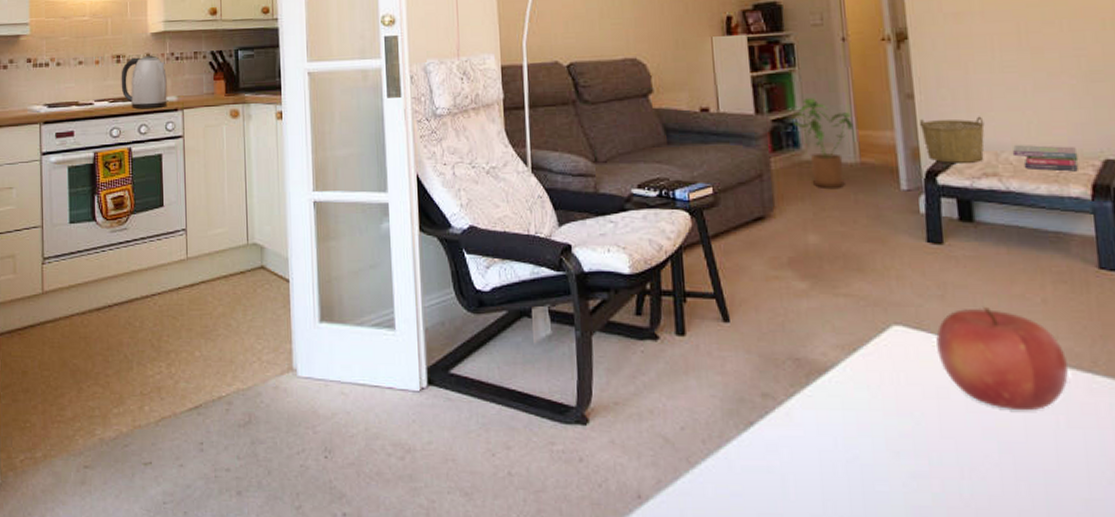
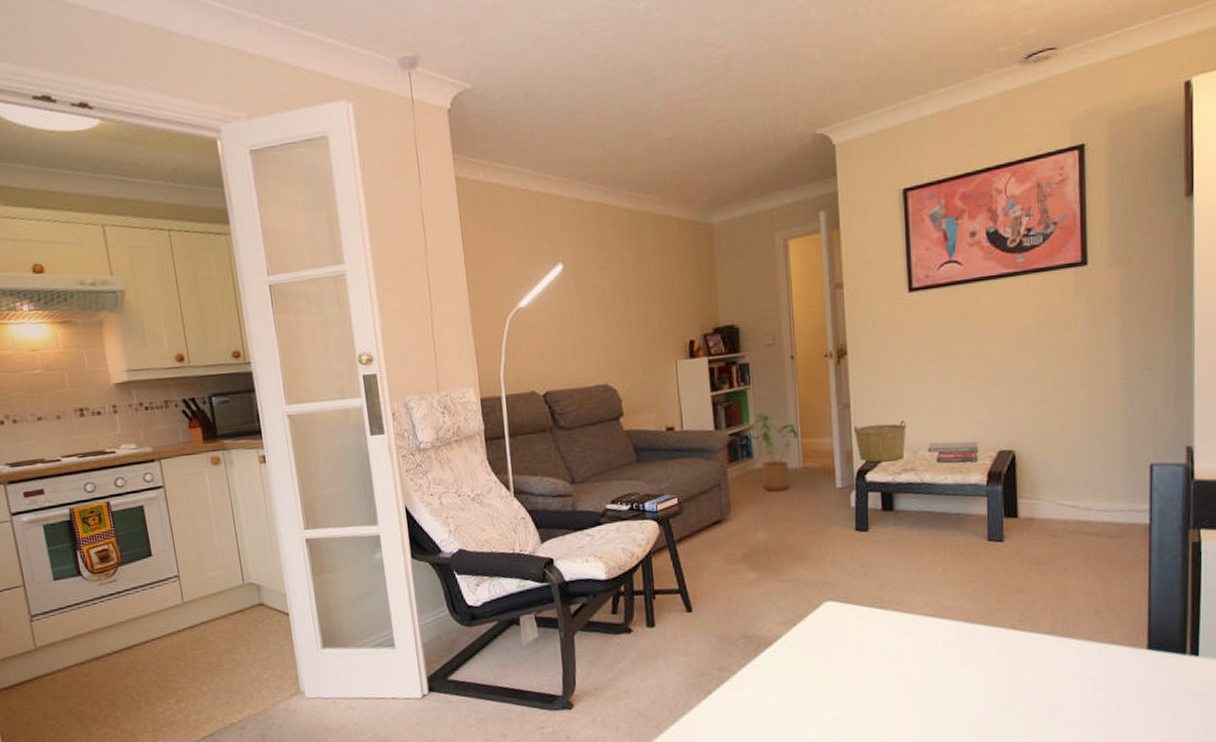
kettle: present [121,55,167,110] -> none [86,406,143,463]
fruit: present [936,306,1068,410] -> none [860,579,959,658]

